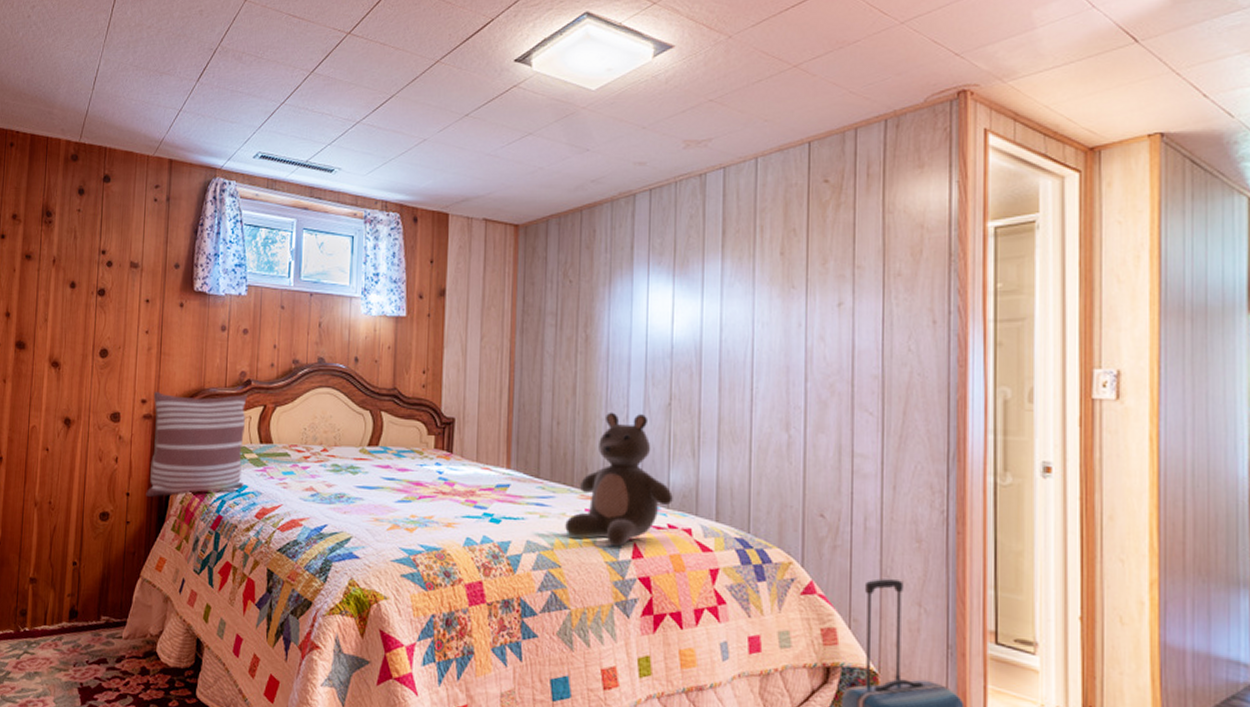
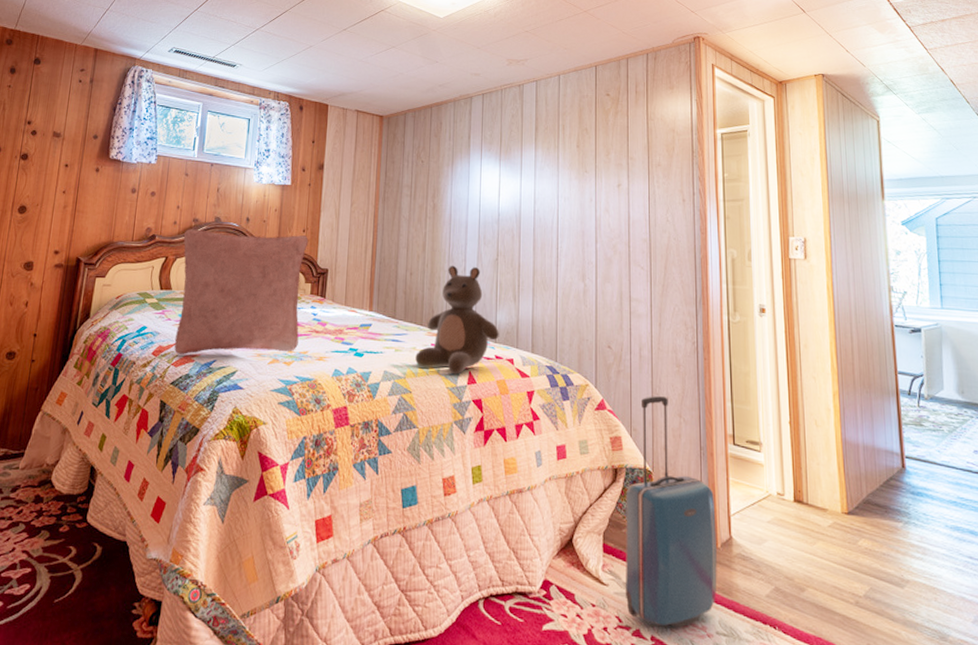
pillow: present [146,391,247,497] -> none [52,243,151,337]
pillow: none [279,372,430,519] -> present [174,229,309,355]

